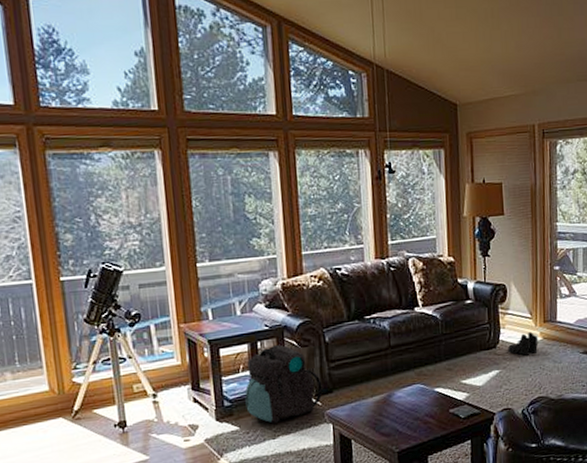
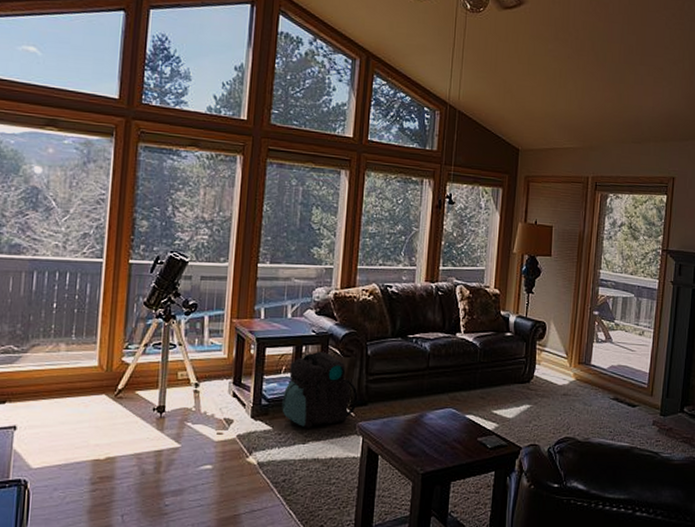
boots: present [507,331,539,356] -> none [540,371,571,394]

